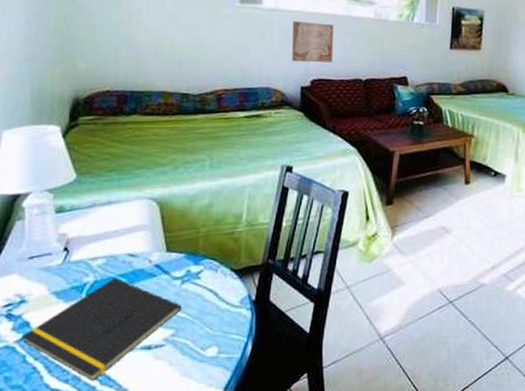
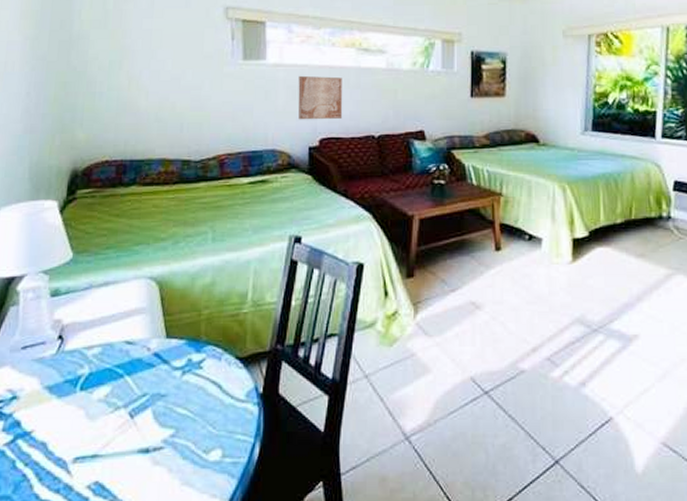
notepad: present [21,277,182,382] -> none [11,368,183,492]

